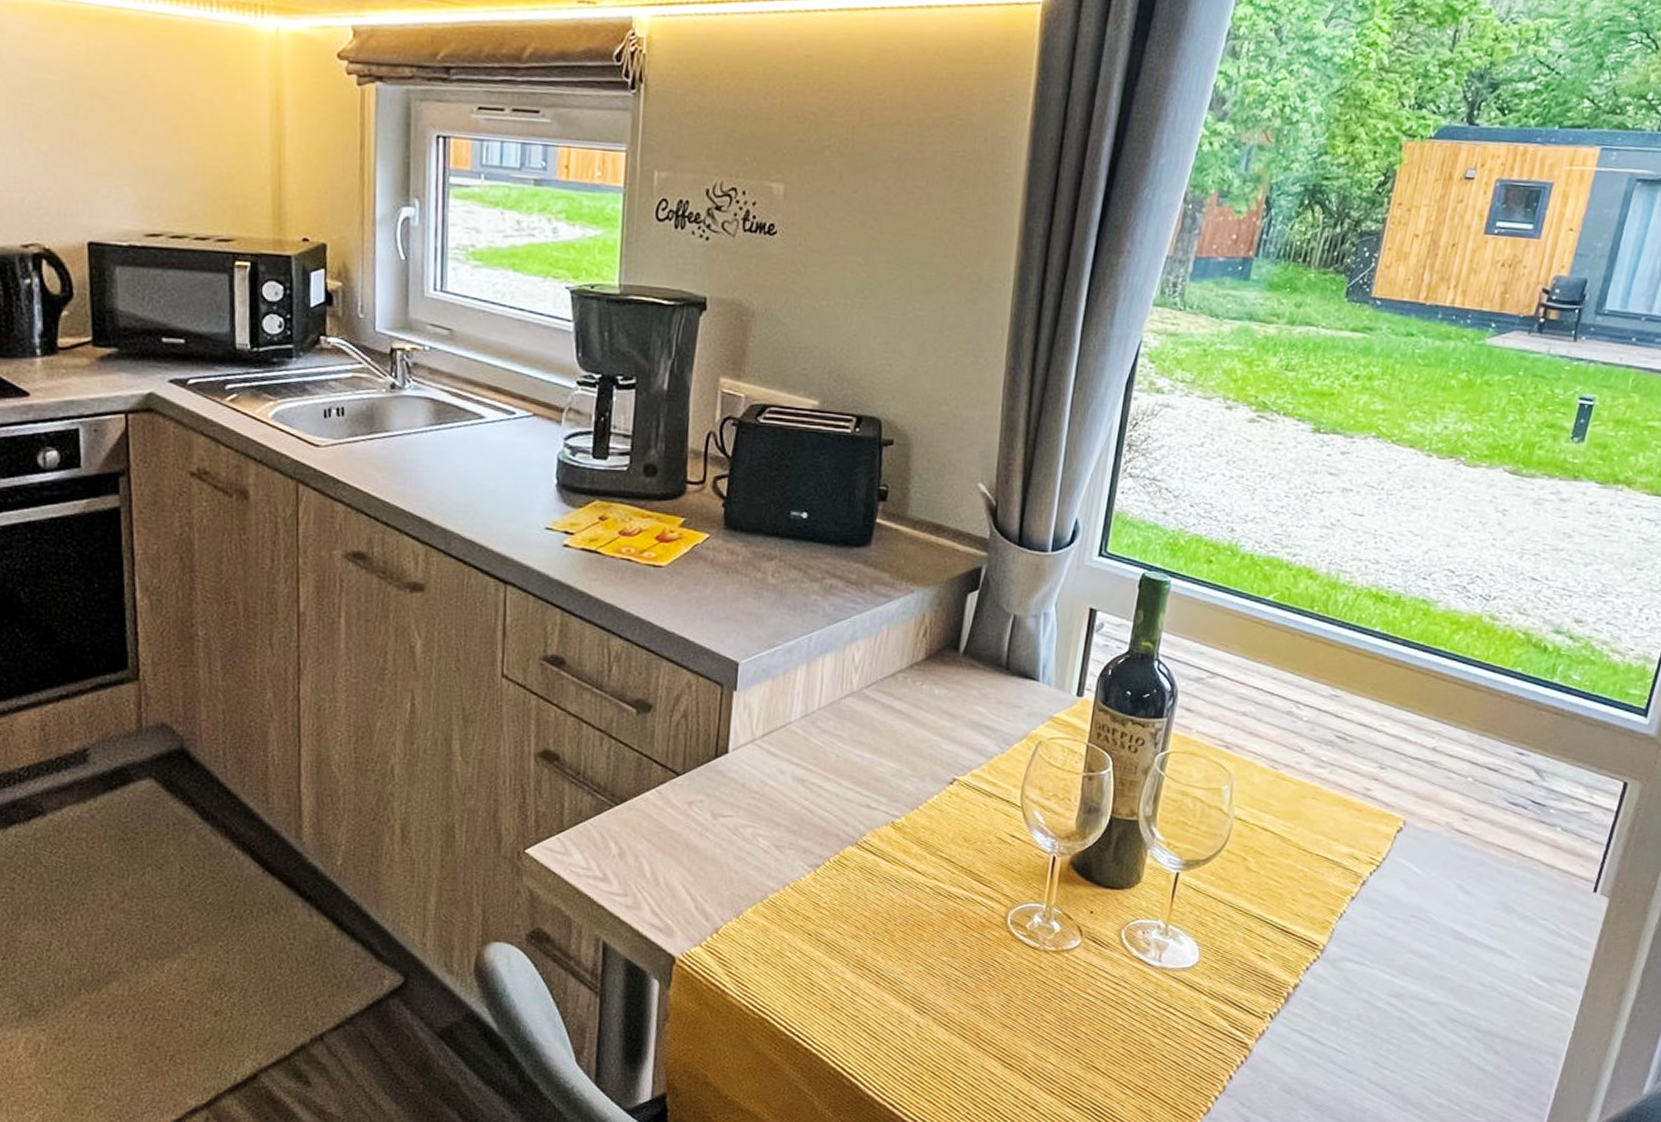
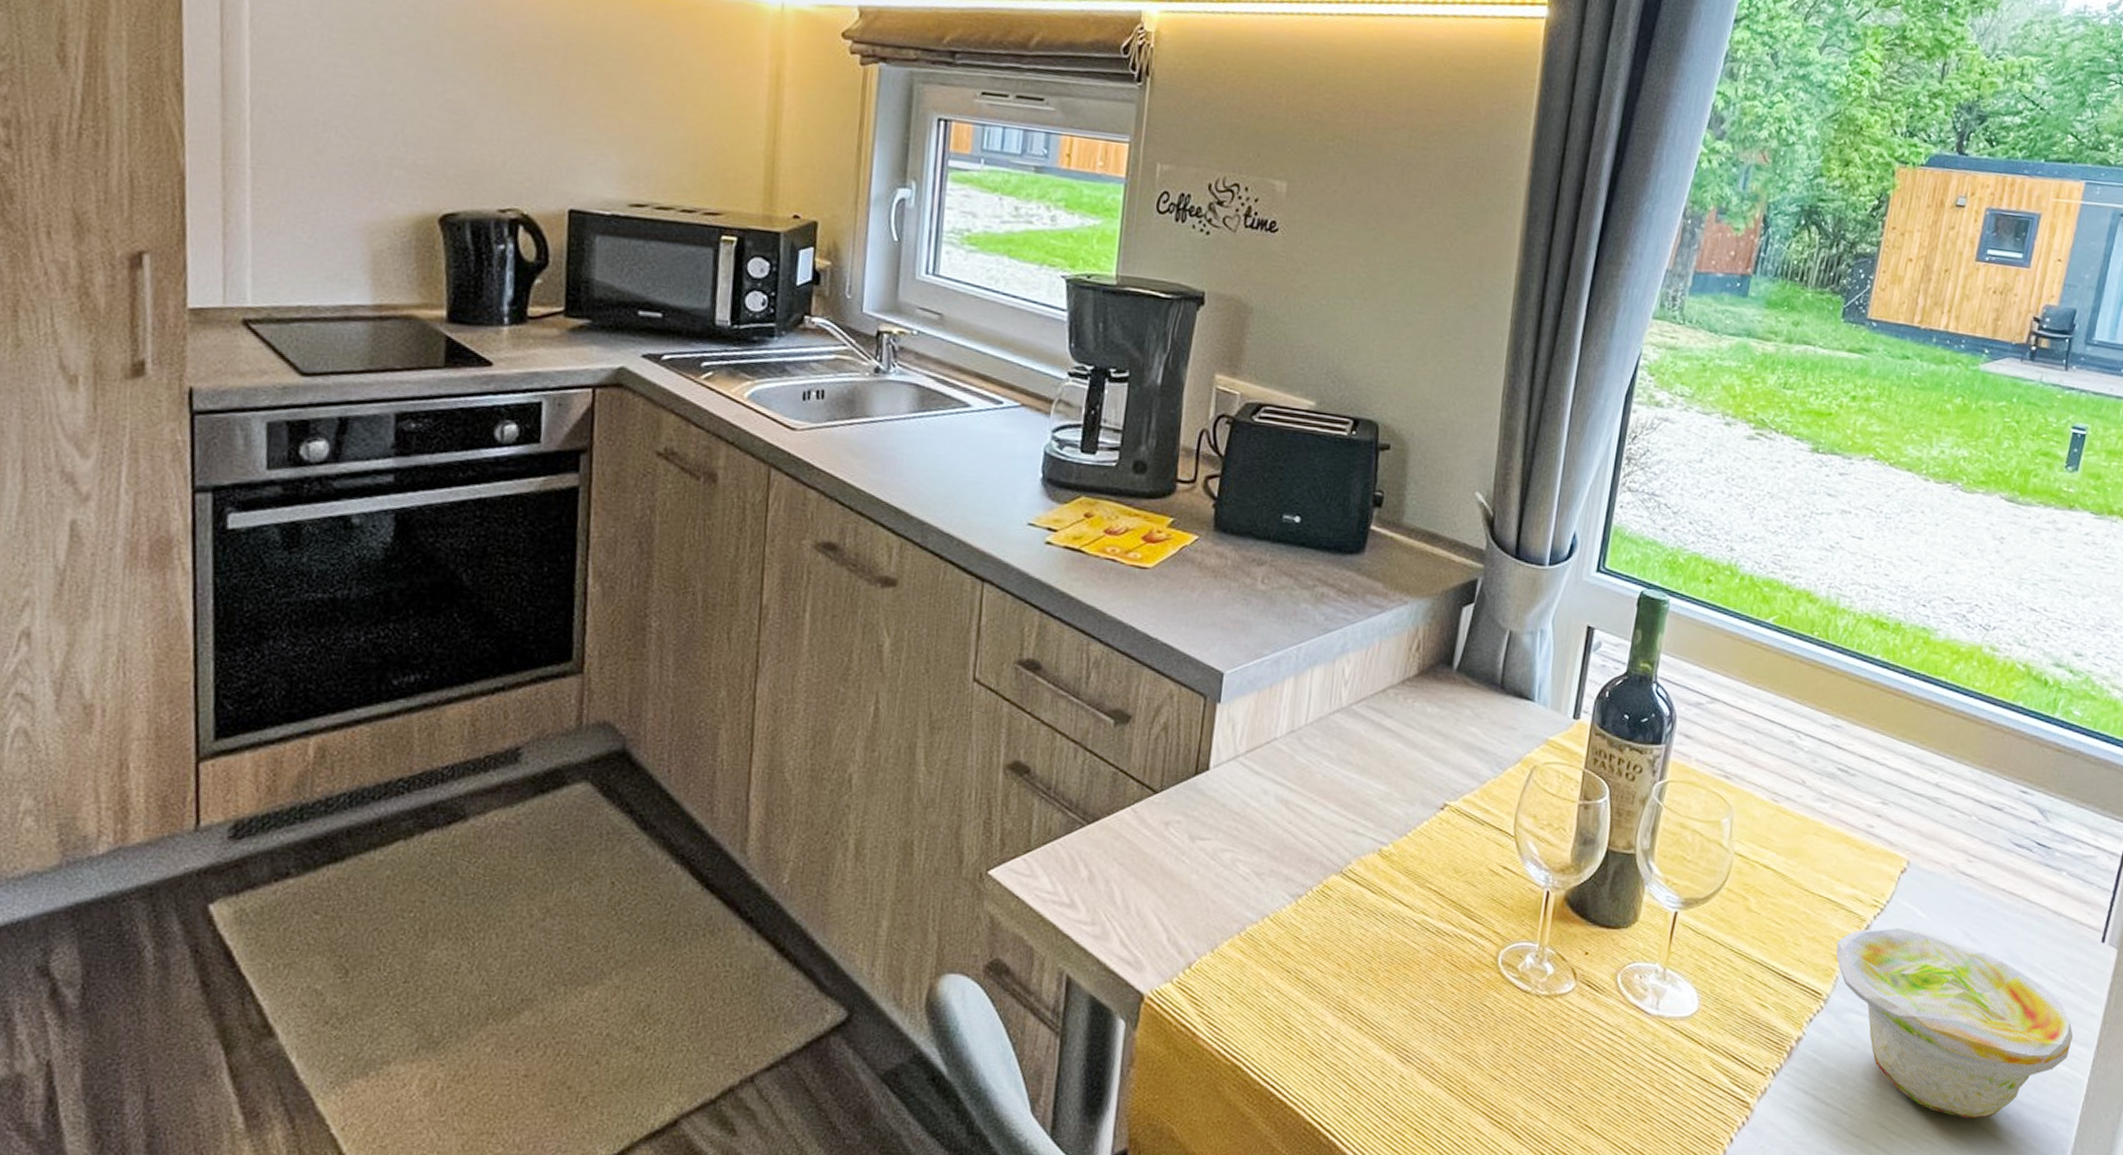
bowl: none [1332,883,1563,1055] -> present [1836,928,2073,1119]

